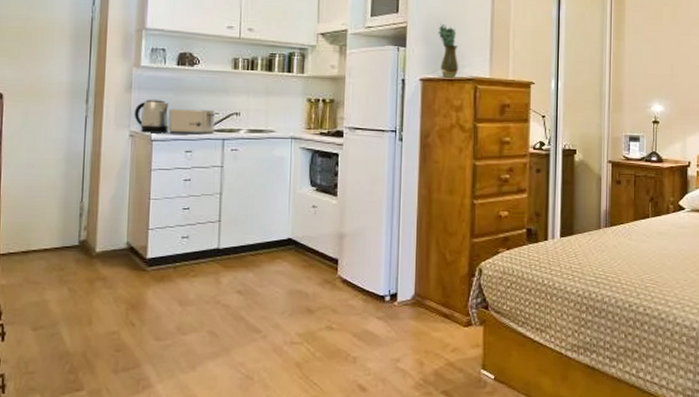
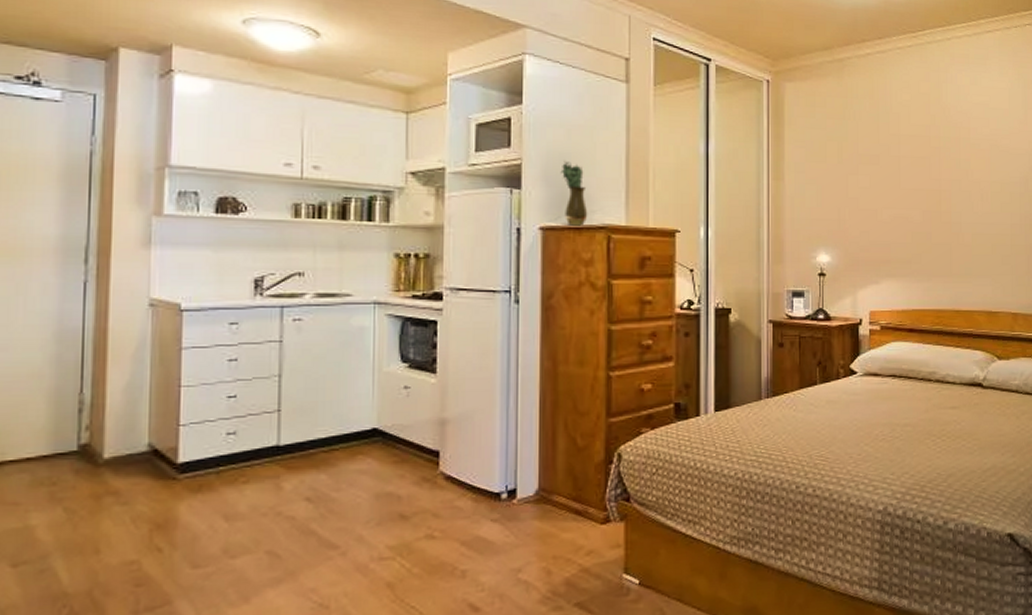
kettle: present [134,98,169,134] -> none [154,256,205,301]
toaster: present [168,108,215,136] -> none [205,268,270,303]

